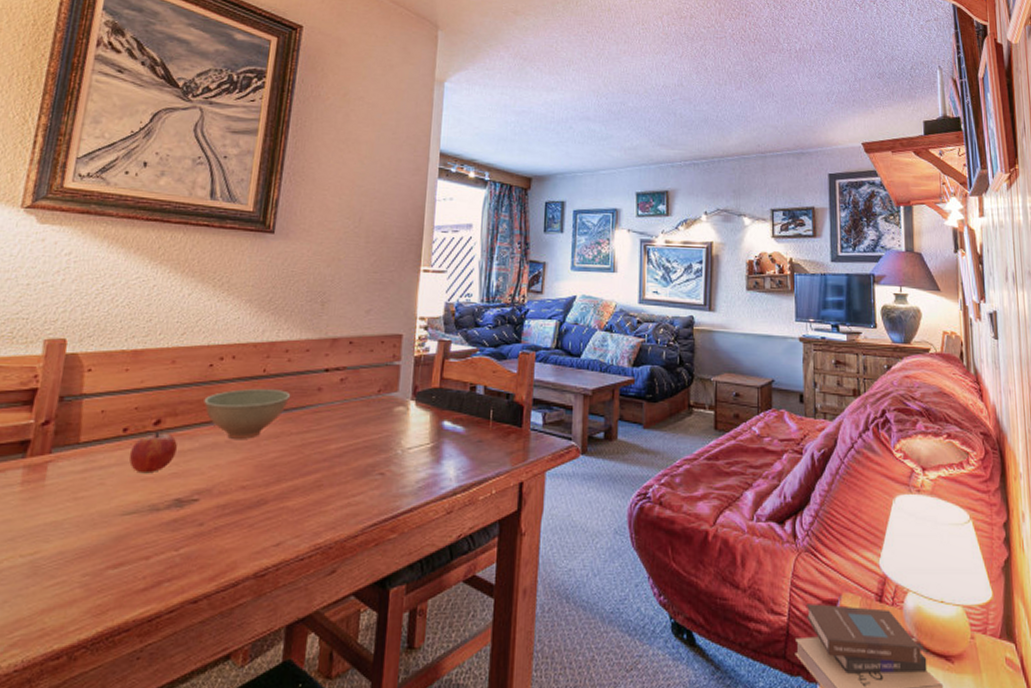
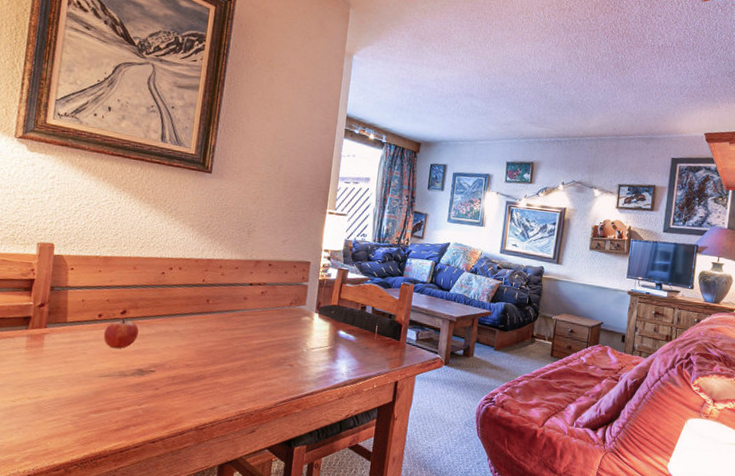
bowl: present [203,388,291,439] -> none [158,293,224,331]

